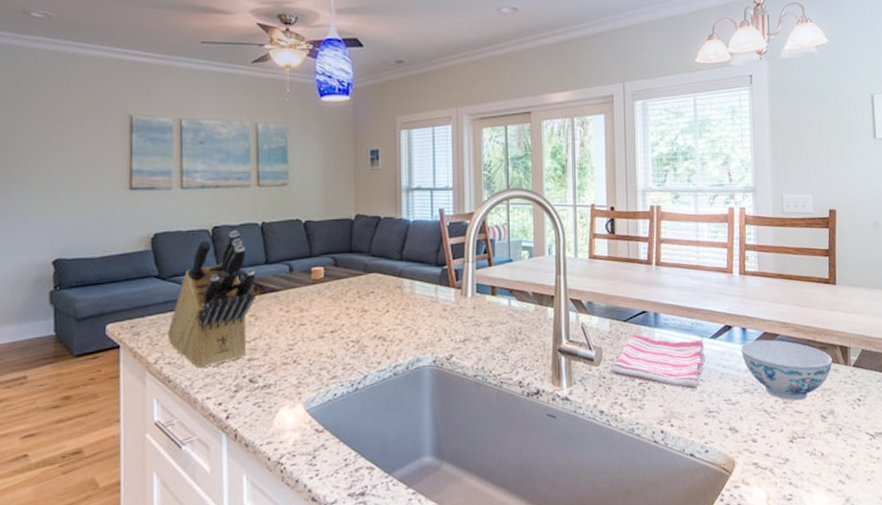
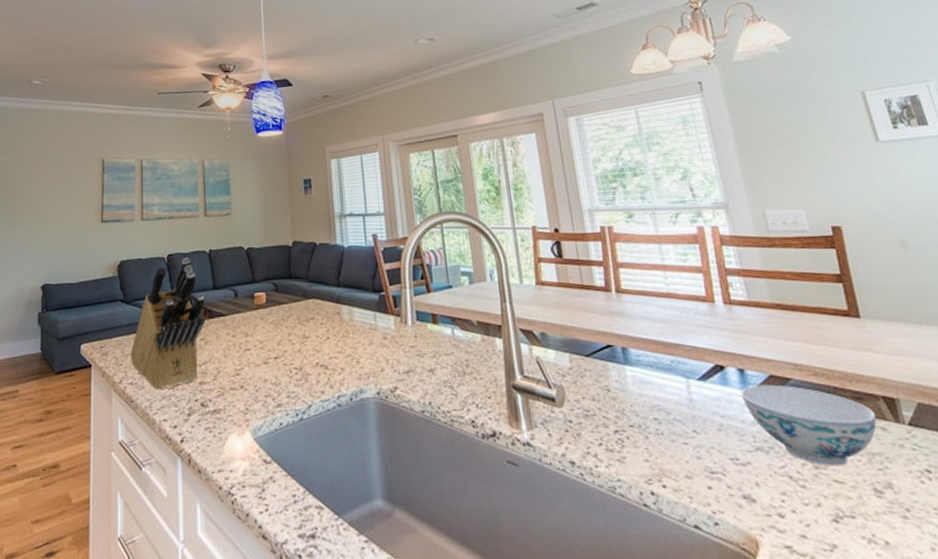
dish towel: present [611,334,704,389] -> none [577,372,695,443]

